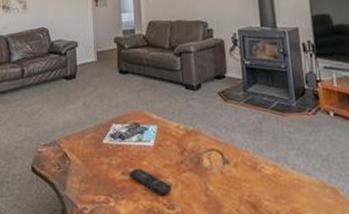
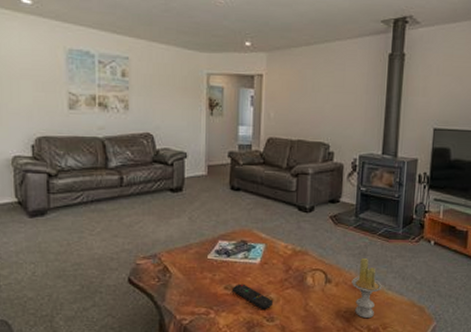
candle: none [251,134,285,204] -> present [351,257,382,319]

